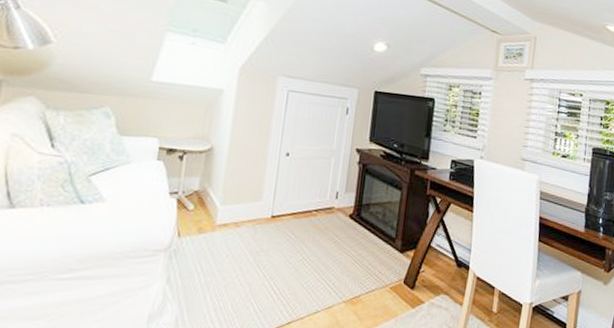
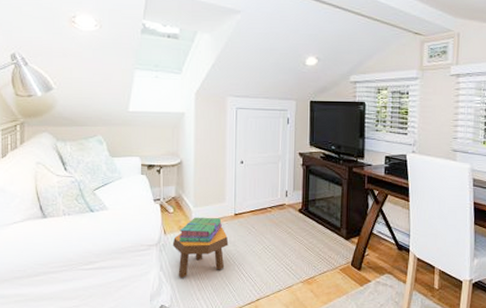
footstool: none [186,230,261,294] -> present [172,226,229,278]
stack of books: none [195,217,255,250] -> present [178,217,222,243]

